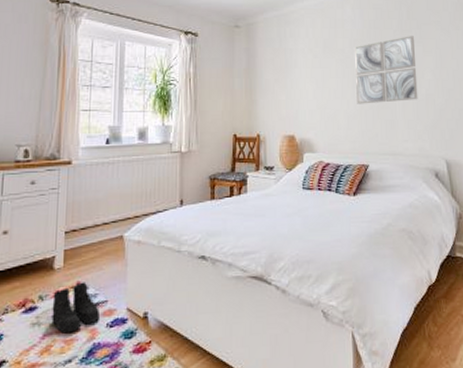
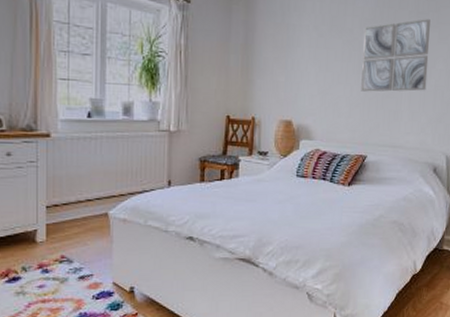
boots: present [51,282,101,334] -> none [36,256,86,303]

